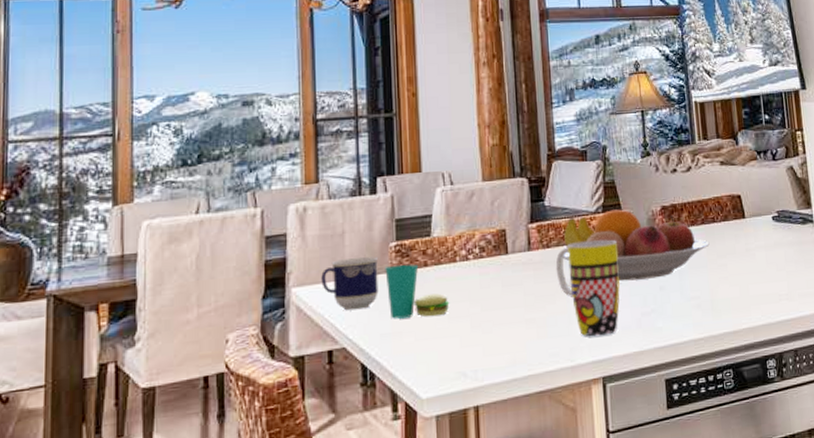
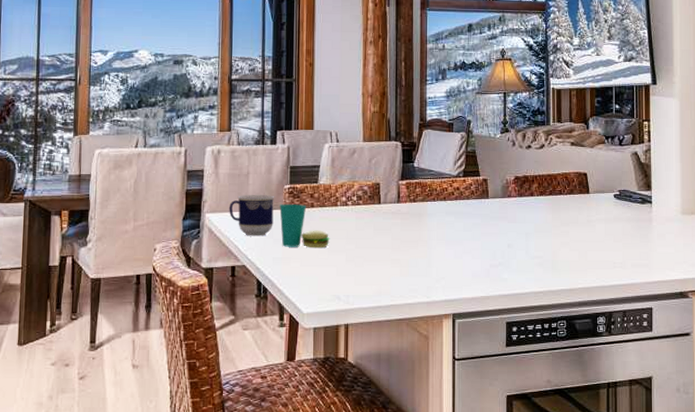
mug: present [555,239,620,337] -> none [420,200,473,280]
fruit bowl: present [563,209,710,281] -> none [426,175,555,237]

